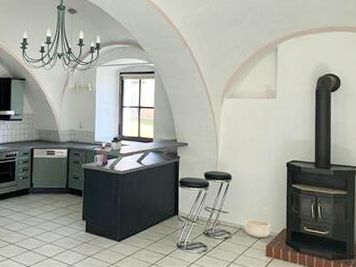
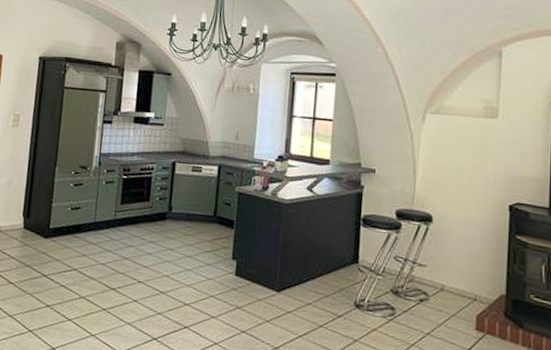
basket: present [244,203,270,239] -> none [447,255,484,306]

